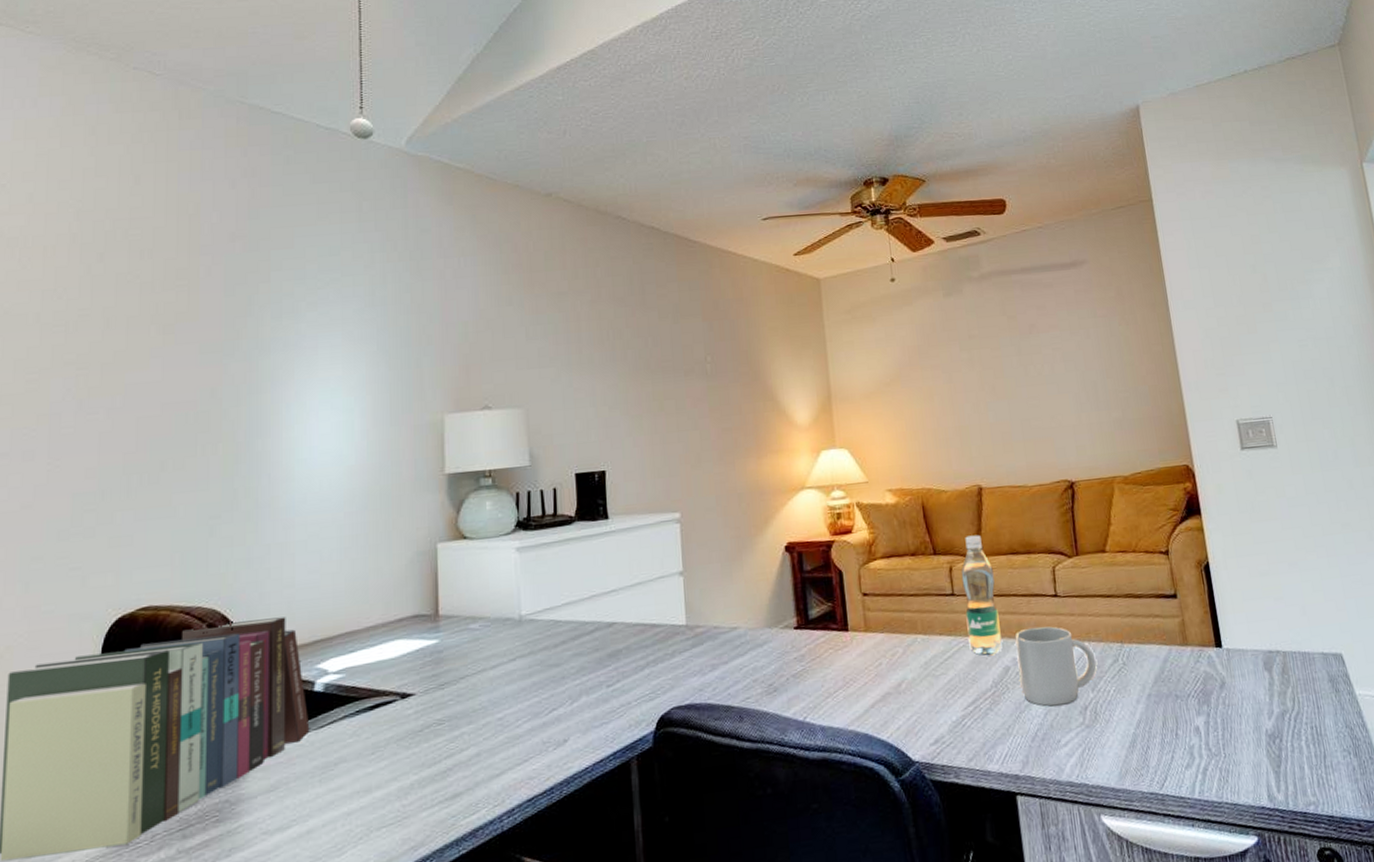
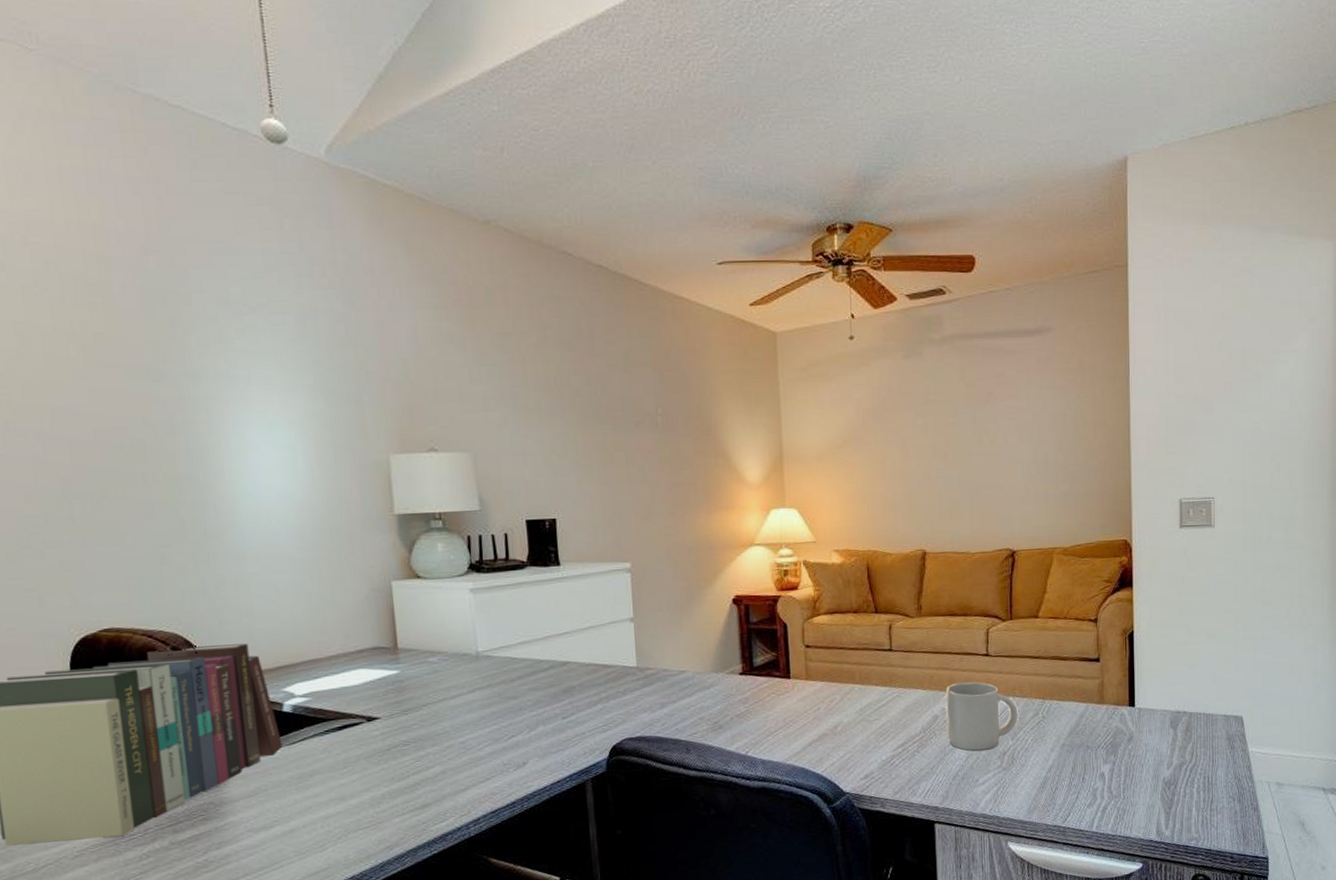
bottle: present [961,534,1002,656] -> none [900,596,933,705]

